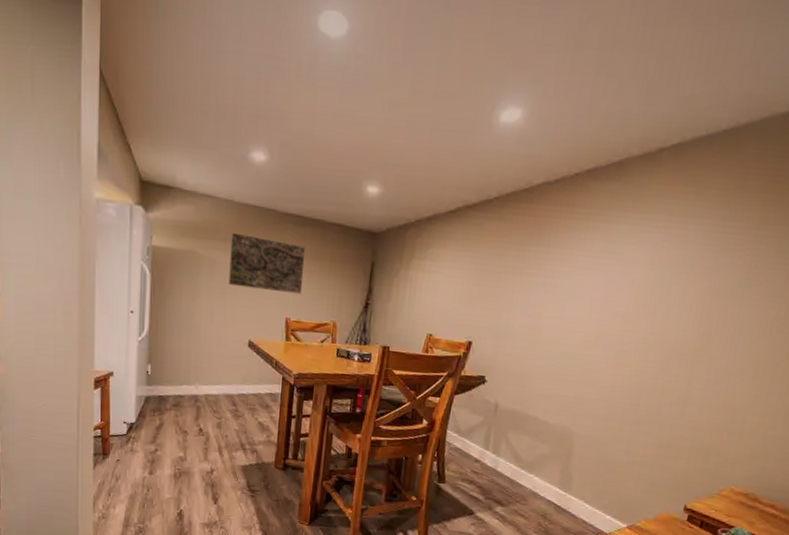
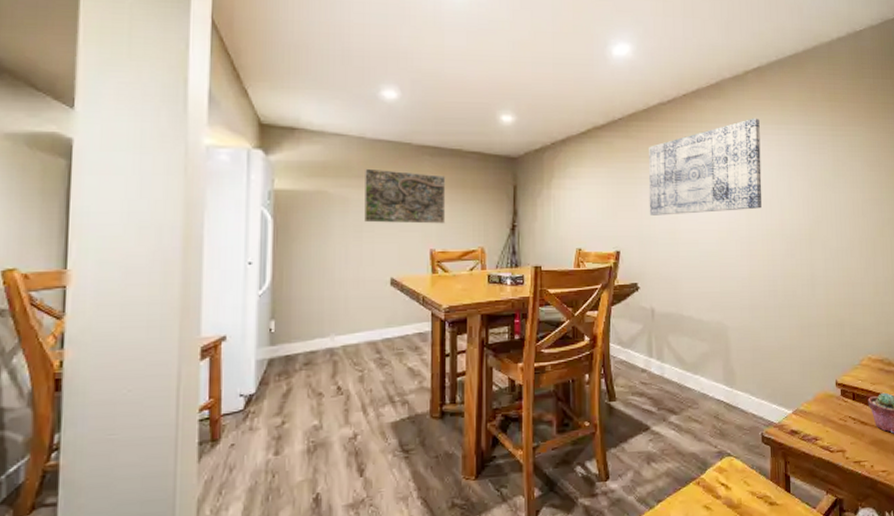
wall art: none [510,207,665,314] -> present [648,118,762,216]

